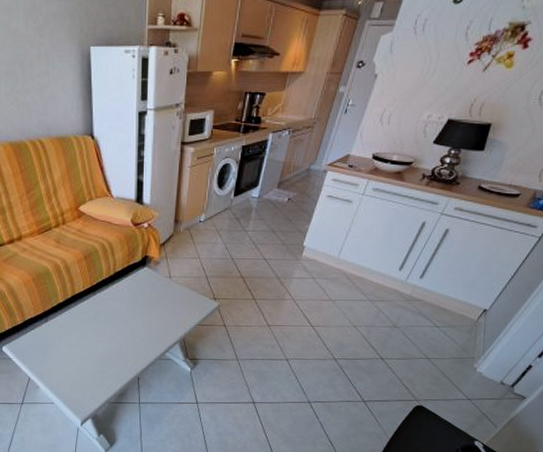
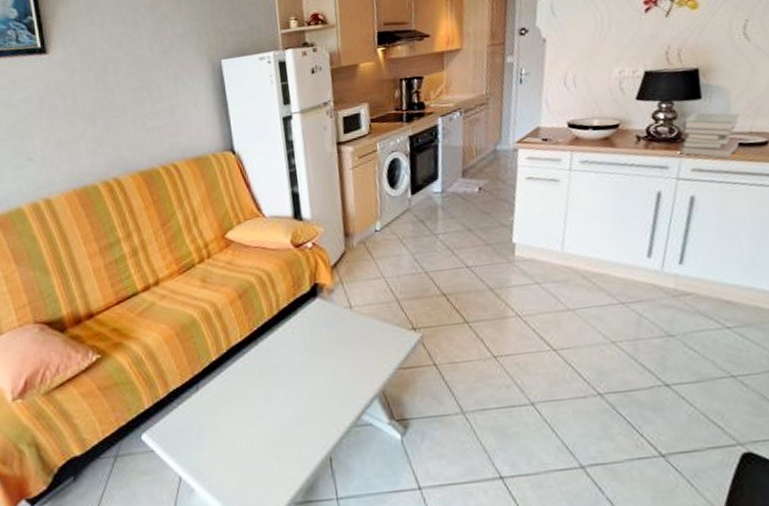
books: none [450,162,507,203] -> present [679,112,741,159]

